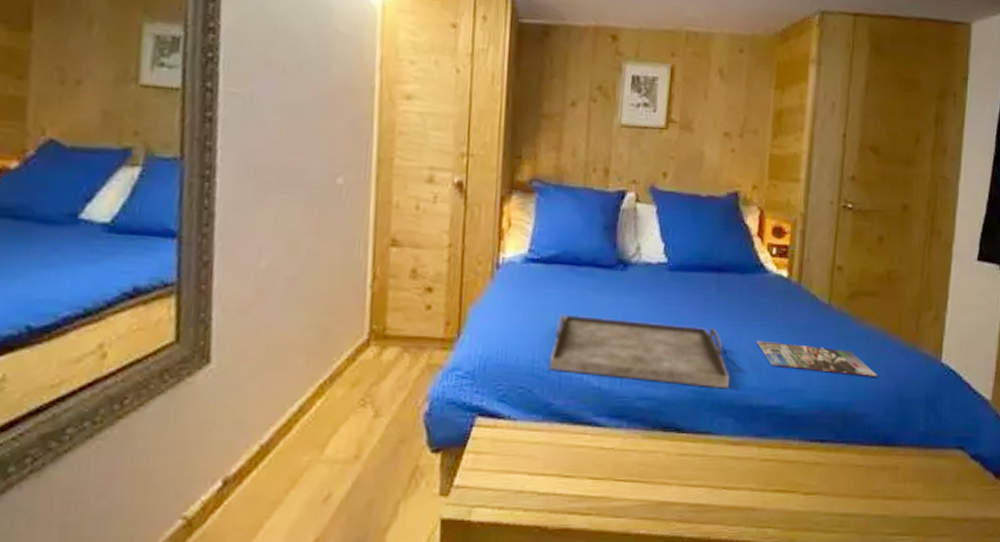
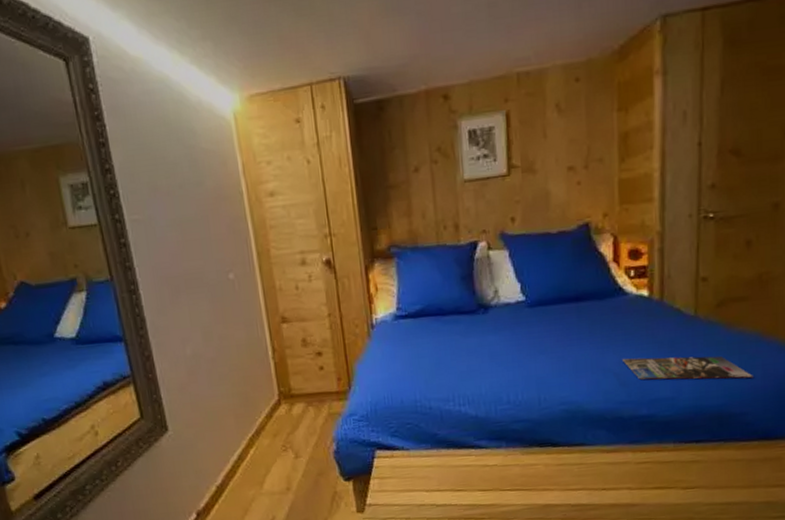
serving tray: present [548,314,729,389] -> none [429,353,598,407]

